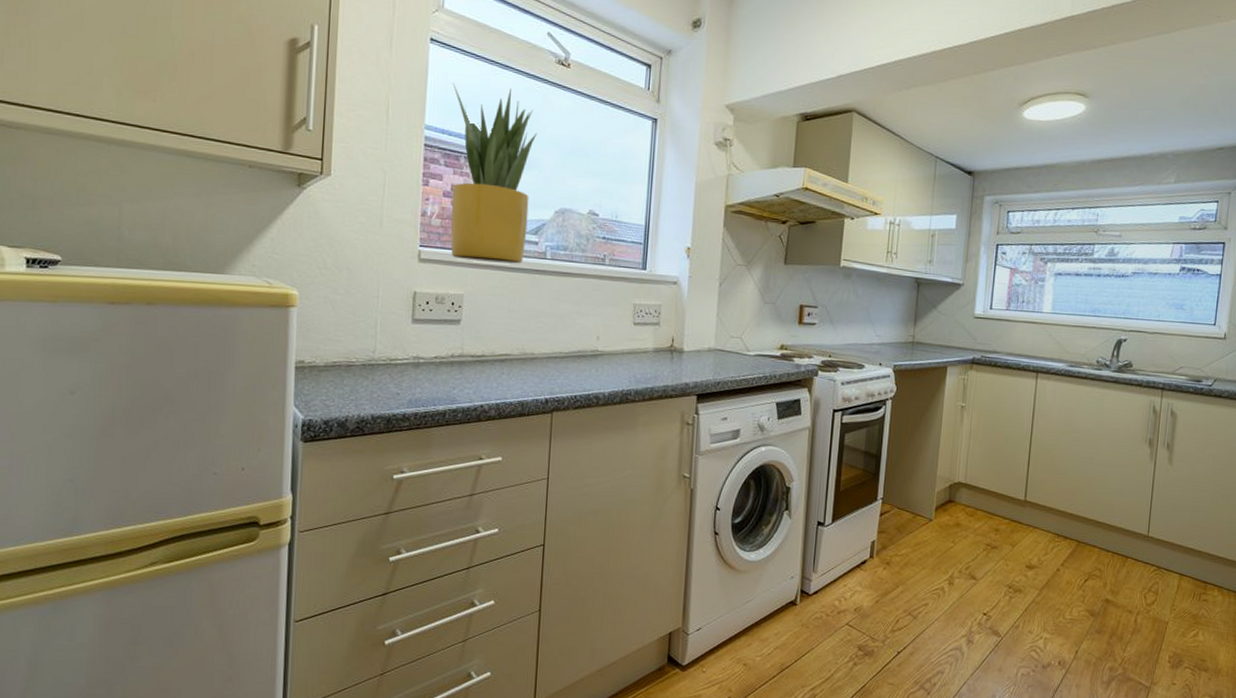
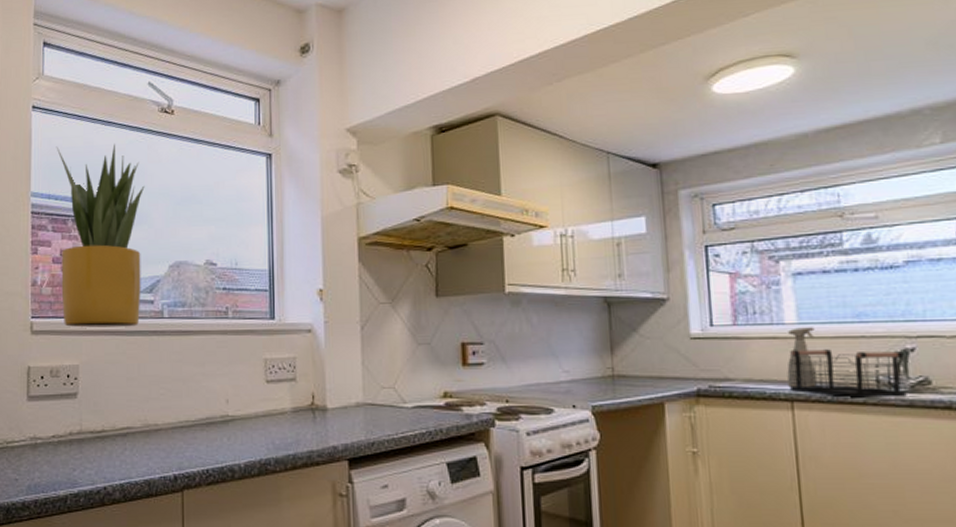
spray bottle: none [1037,316,1063,363] -> present [787,327,817,387]
dish rack: none [1038,333,1119,375] -> present [789,349,907,398]

